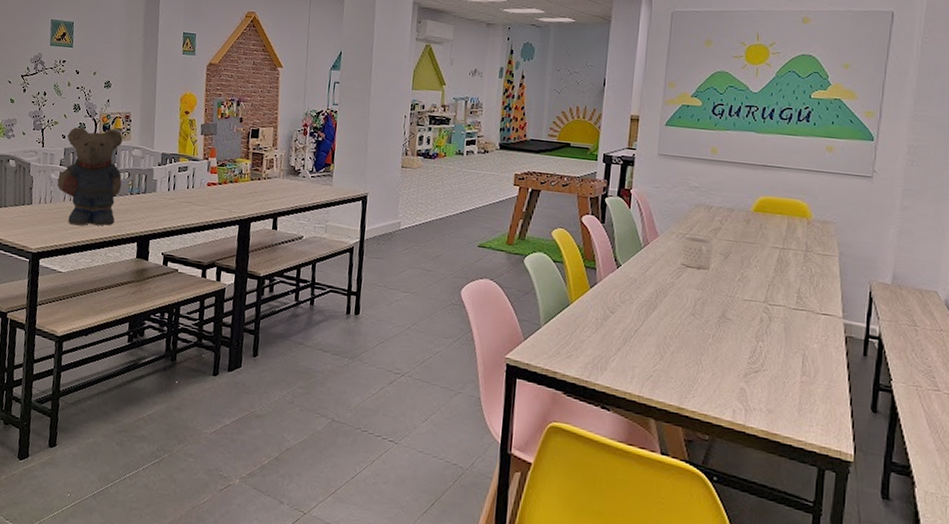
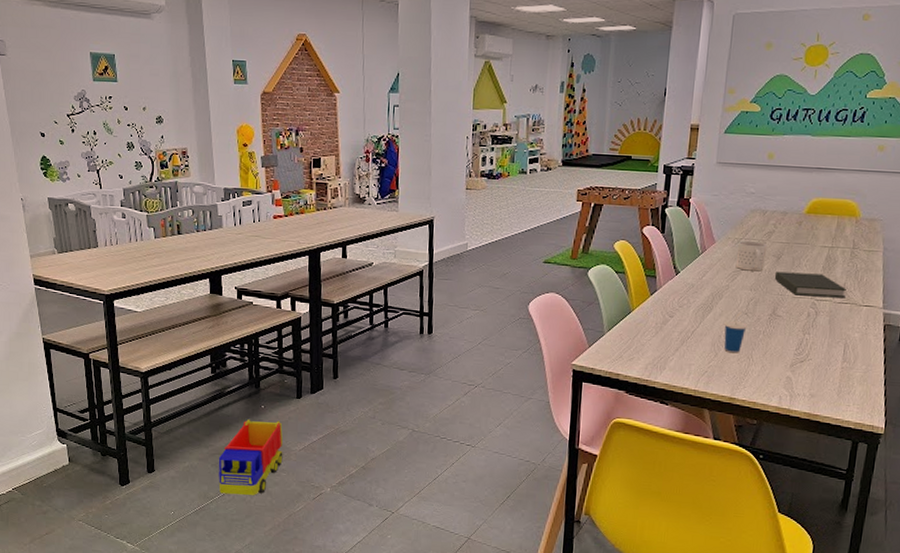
teddy bear: present [57,127,124,226] -> none [120,166,187,265]
toy truck: none [121,395,195,482] -> present [218,419,283,495]
cup: none [670,312,695,358] -> present [724,312,747,354]
book: none [722,271,801,305] -> present [774,271,846,298]

